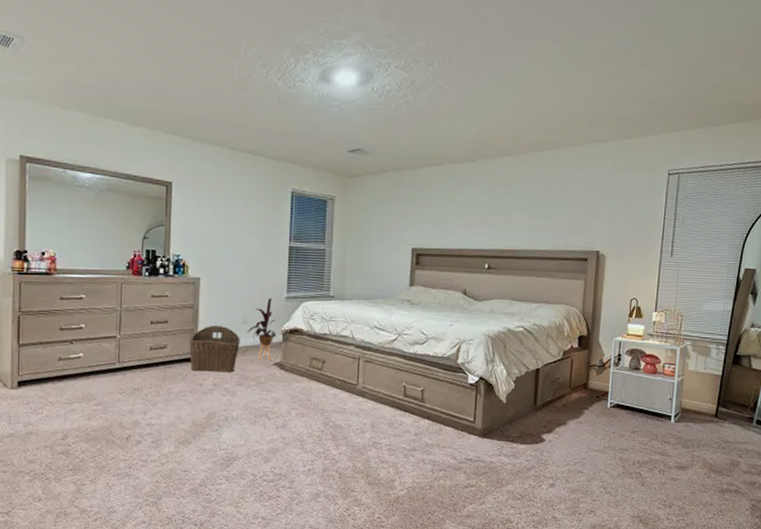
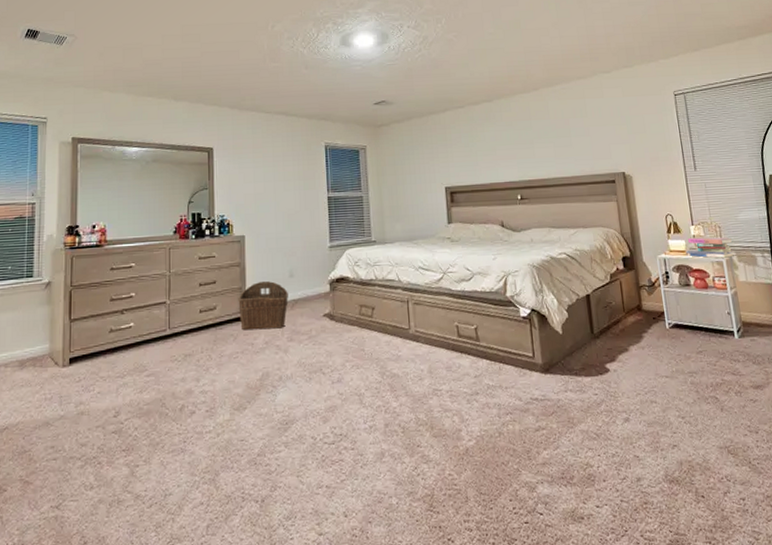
house plant: present [247,297,276,361] -> none [294,248,324,313]
books: none [643,323,691,346] -> present [686,236,734,258]

